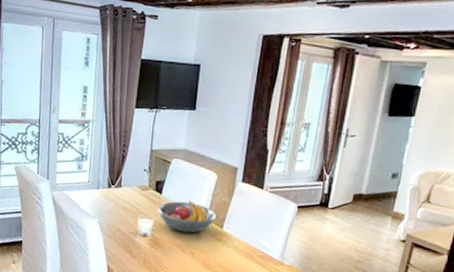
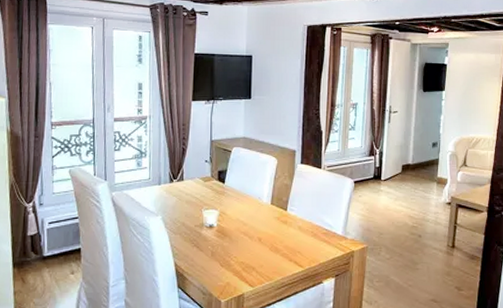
fruit bowl: present [158,200,217,233] -> none [222,186,280,219]

